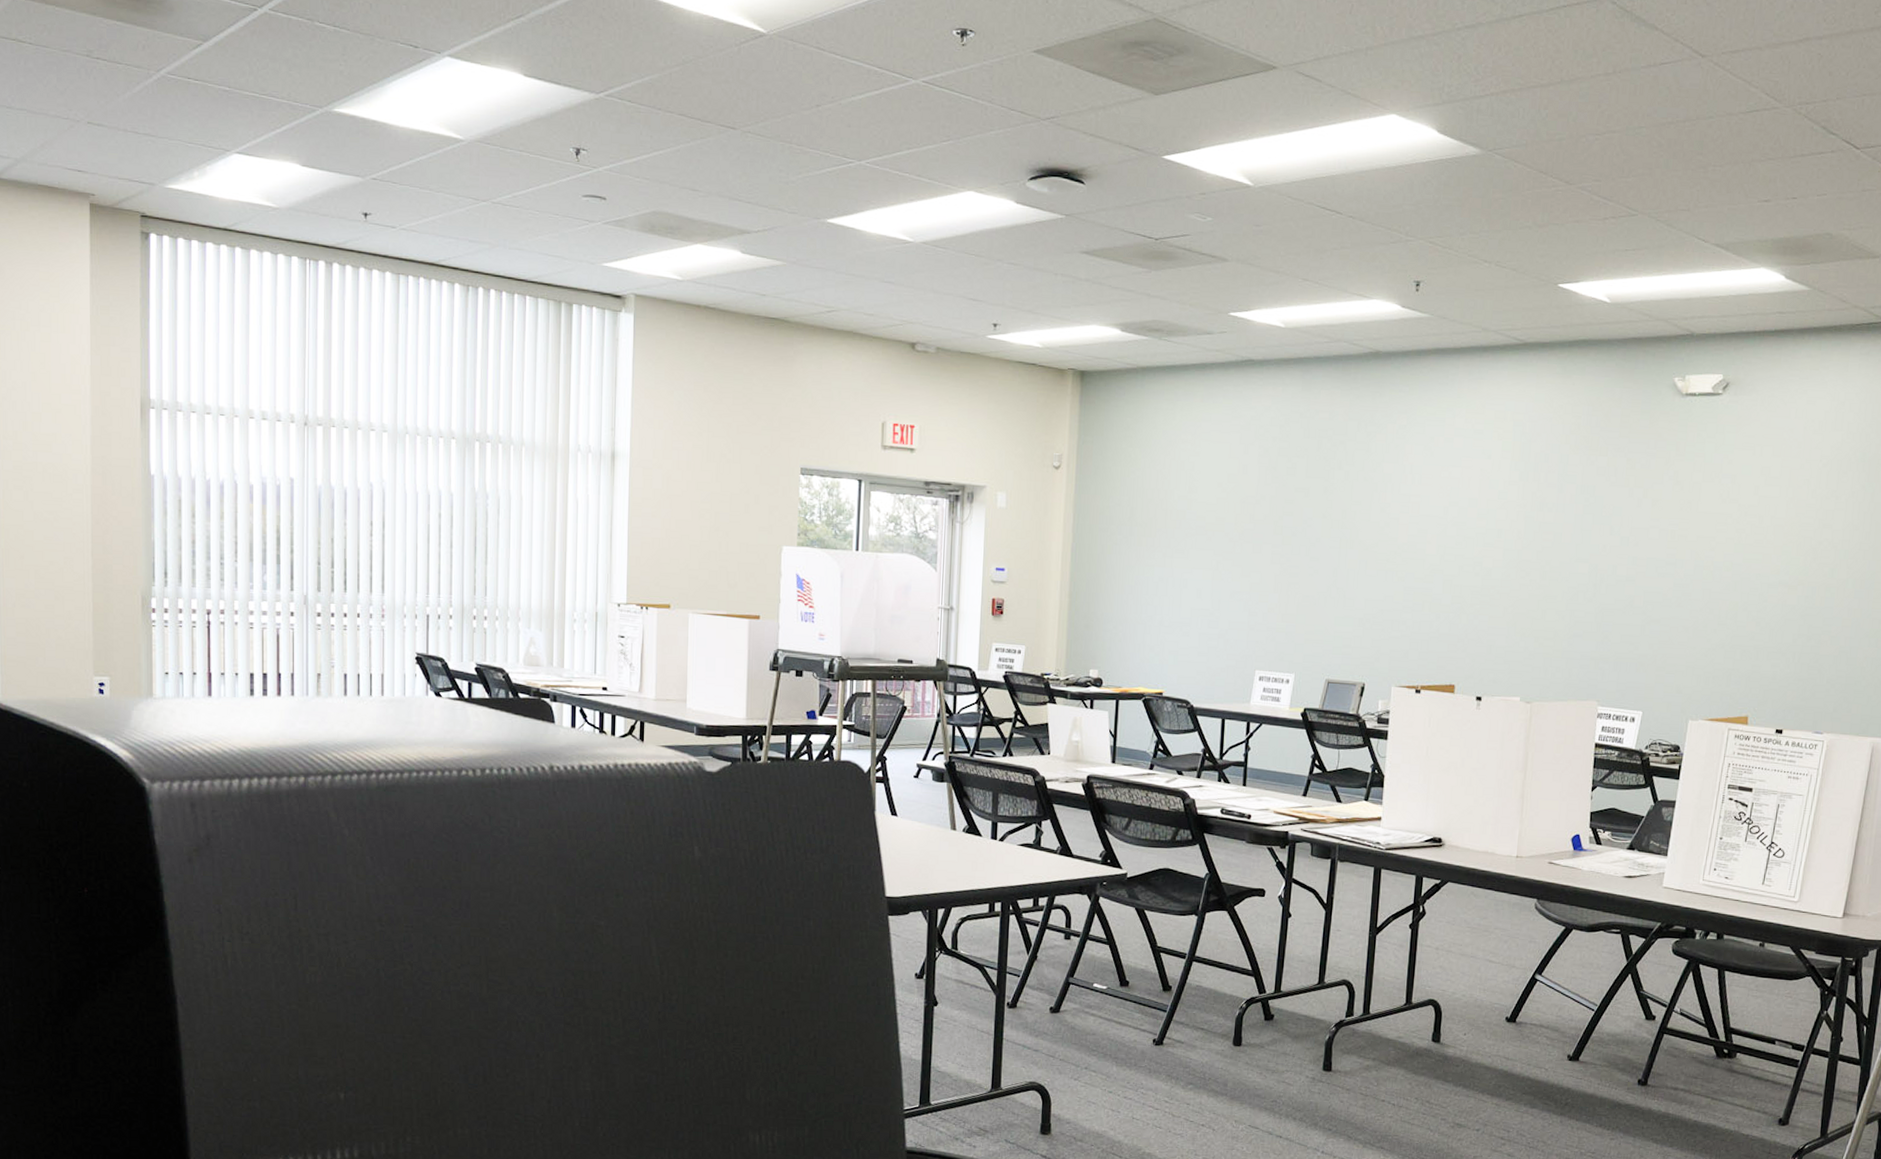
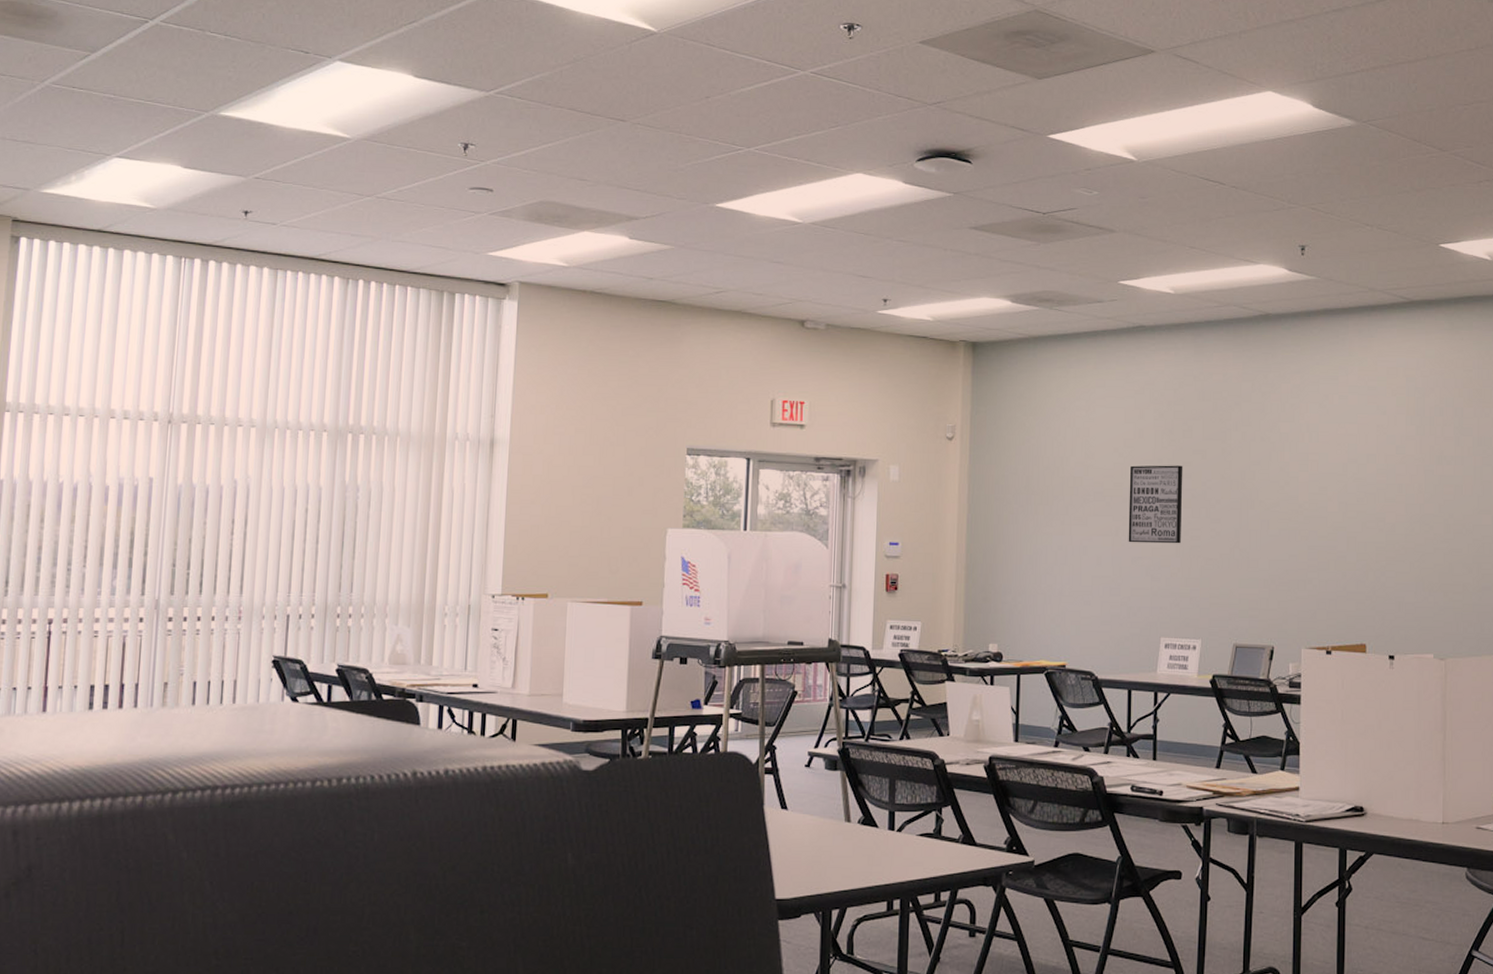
wall art: none [1228,501,1285,580] -> present [1128,465,1183,544]

